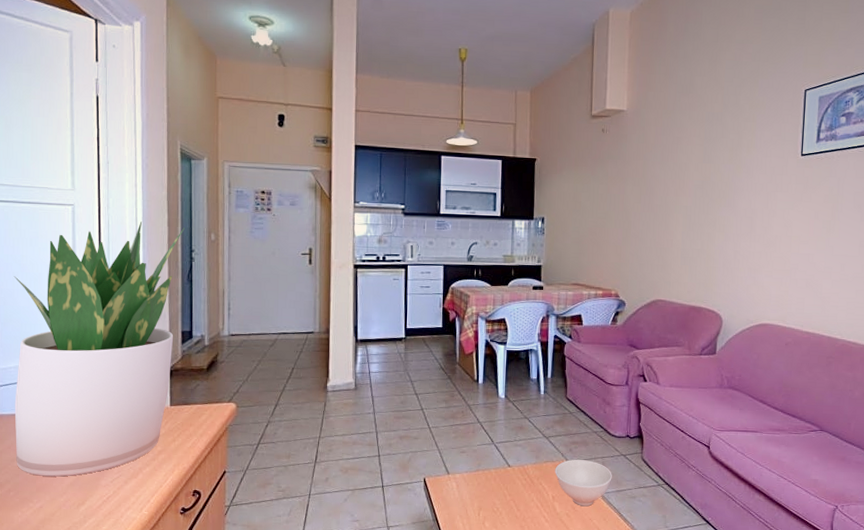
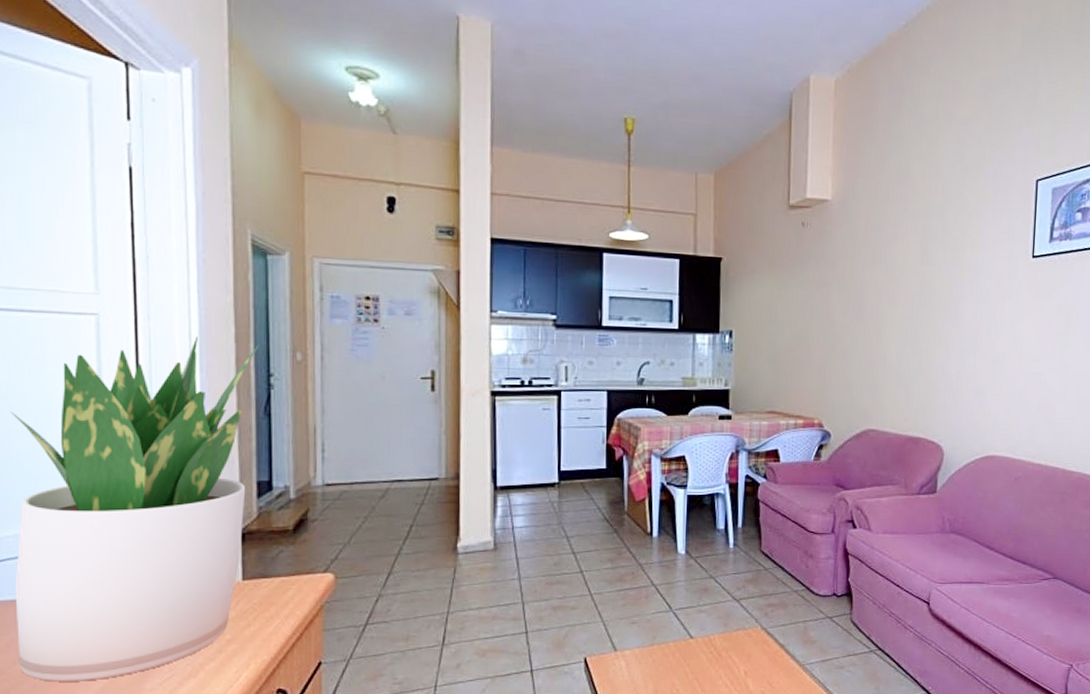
bowl: present [555,459,612,507] -> none [747,625,816,682]

